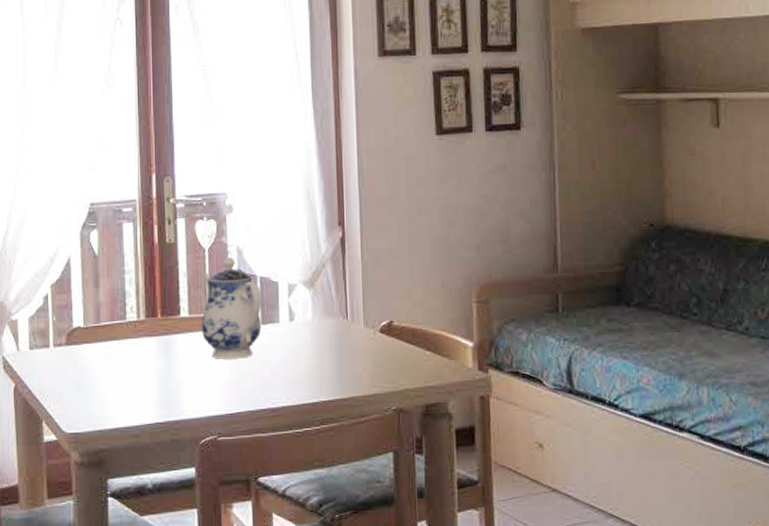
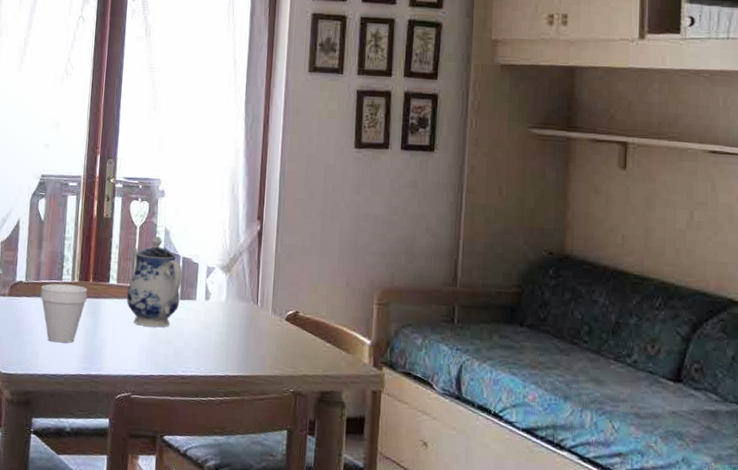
cup: none [102,323,157,391] -> present [40,283,88,343]

